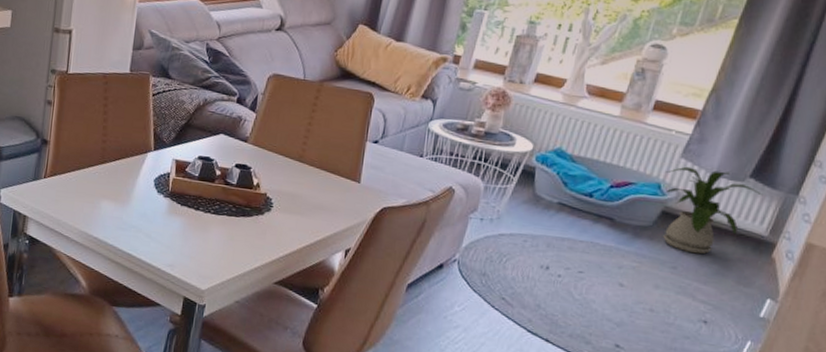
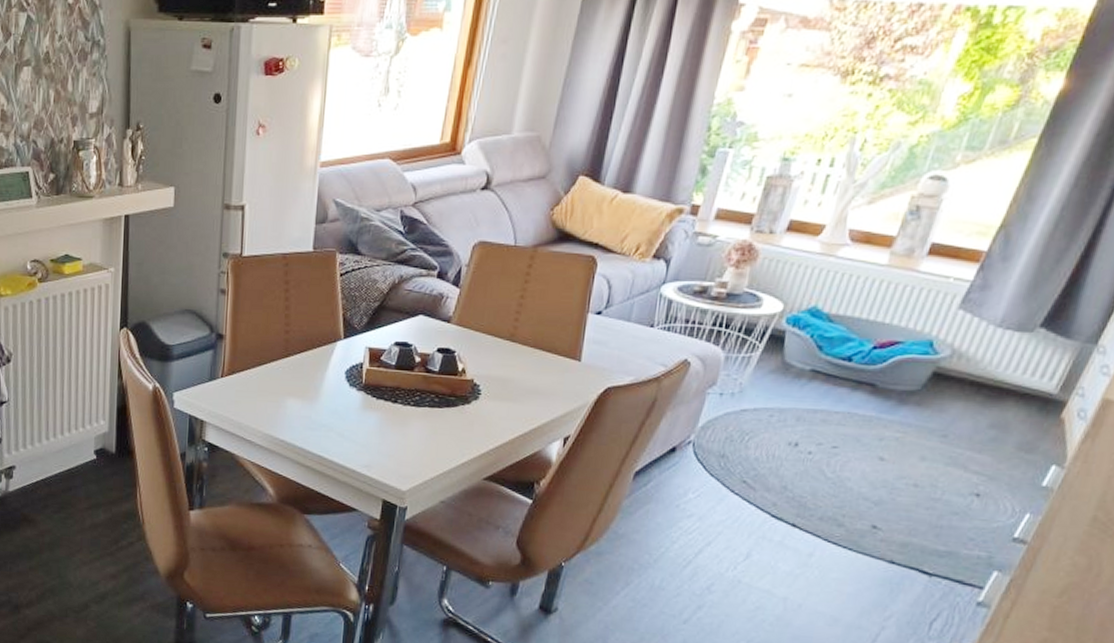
house plant: present [663,166,763,255] -> none [933,318,1055,419]

